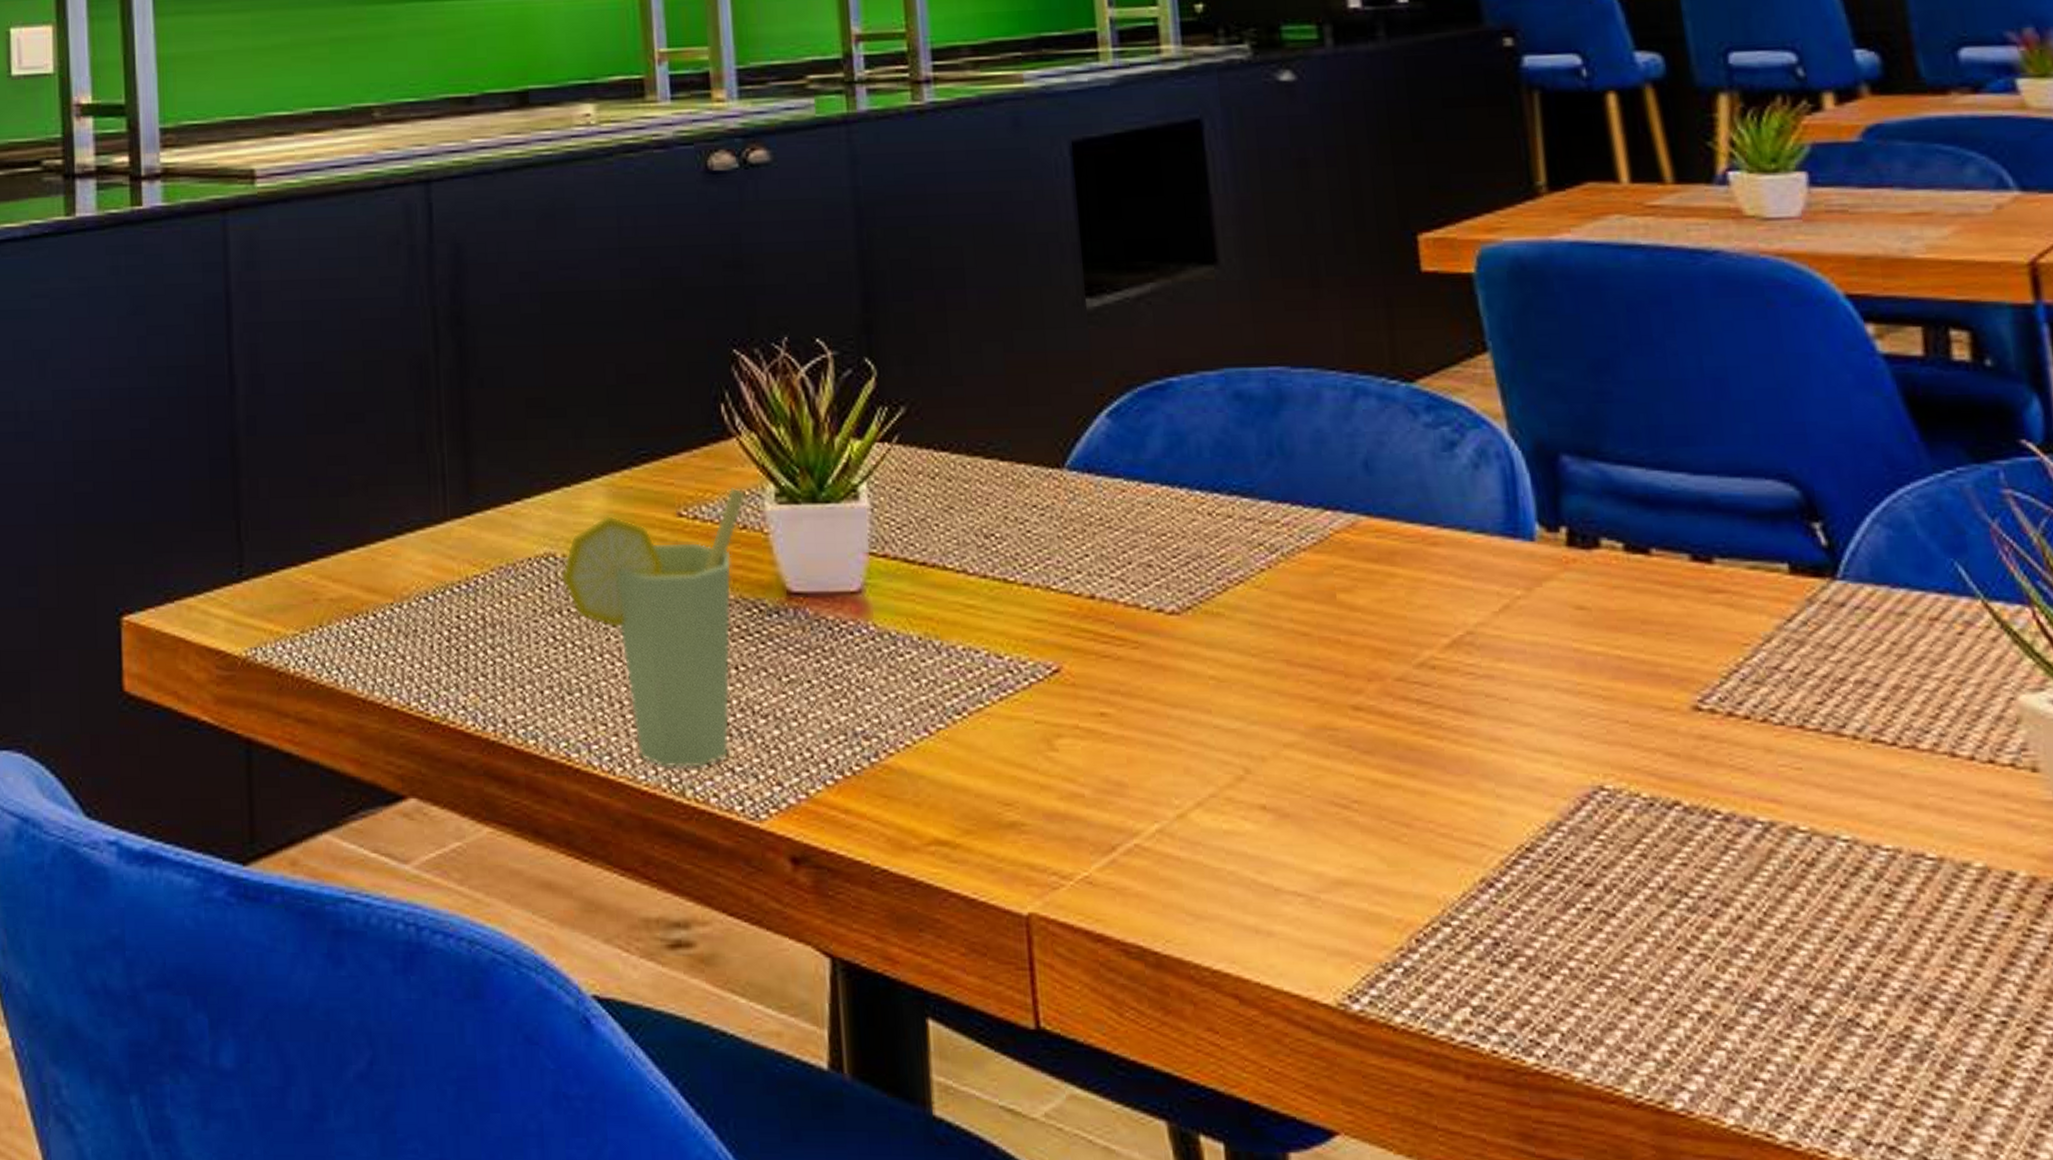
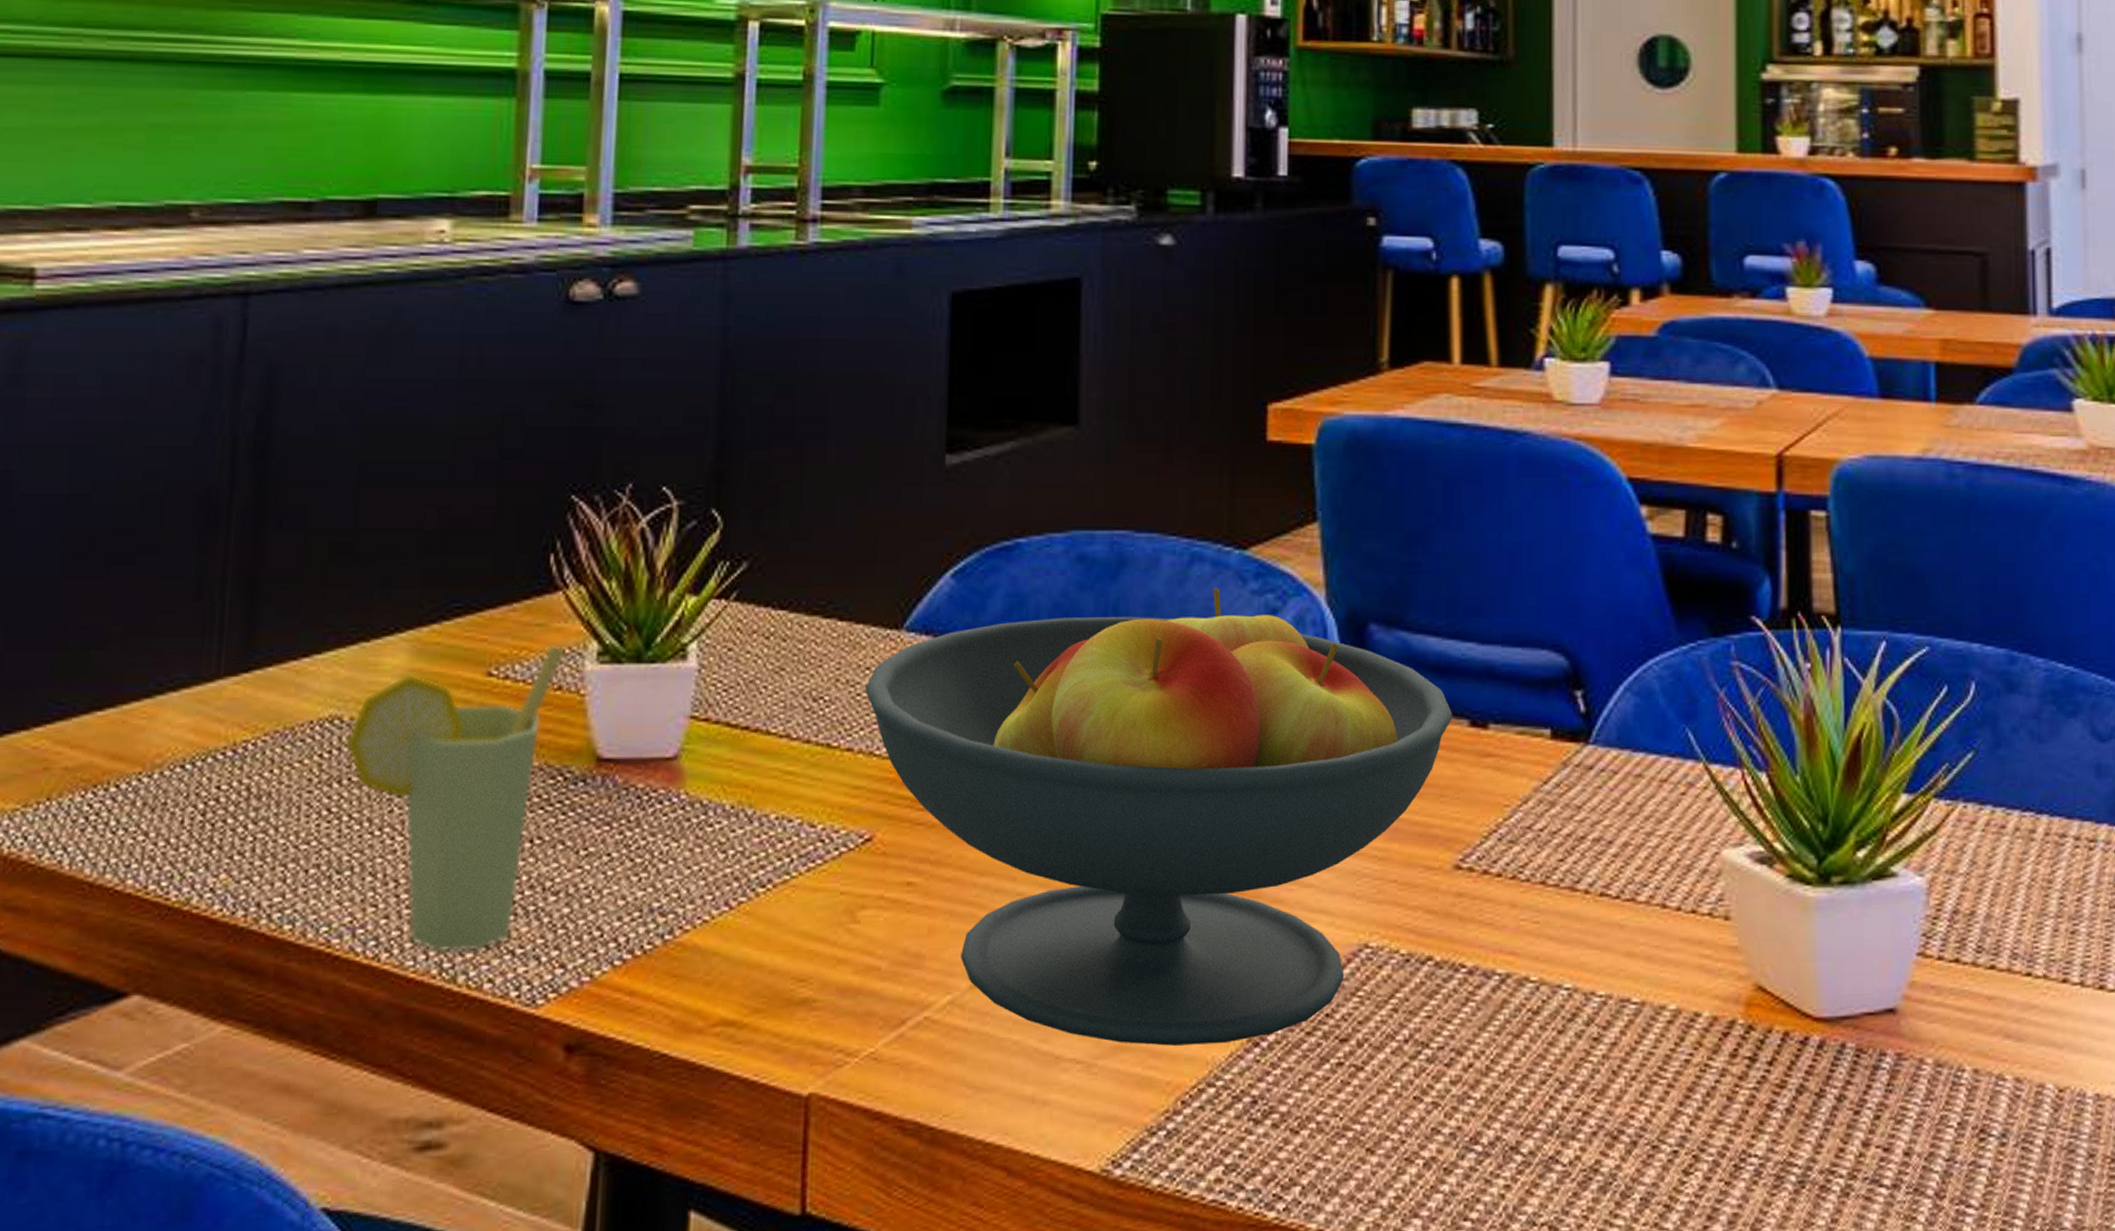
fruit bowl: none [1034,421,1671,883] -> present [865,587,1453,1046]

